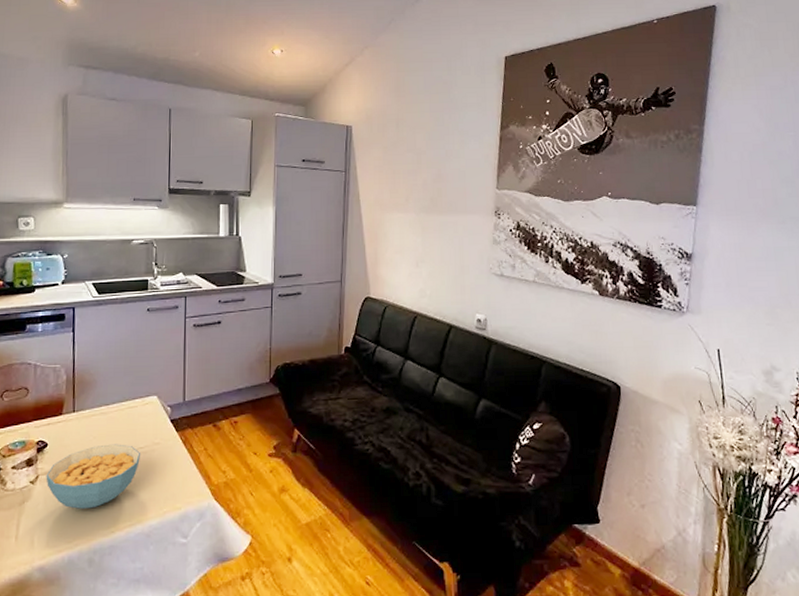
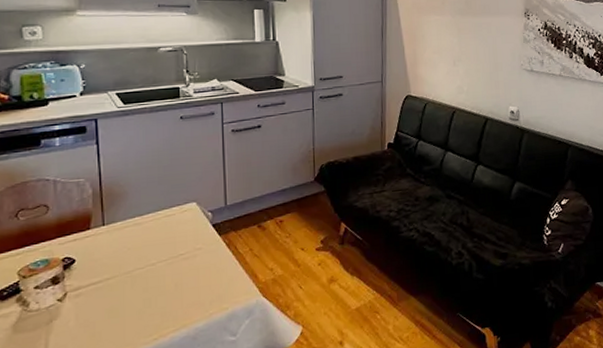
cereal bowl: present [46,444,140,509] -> none [75,252,181,321]

